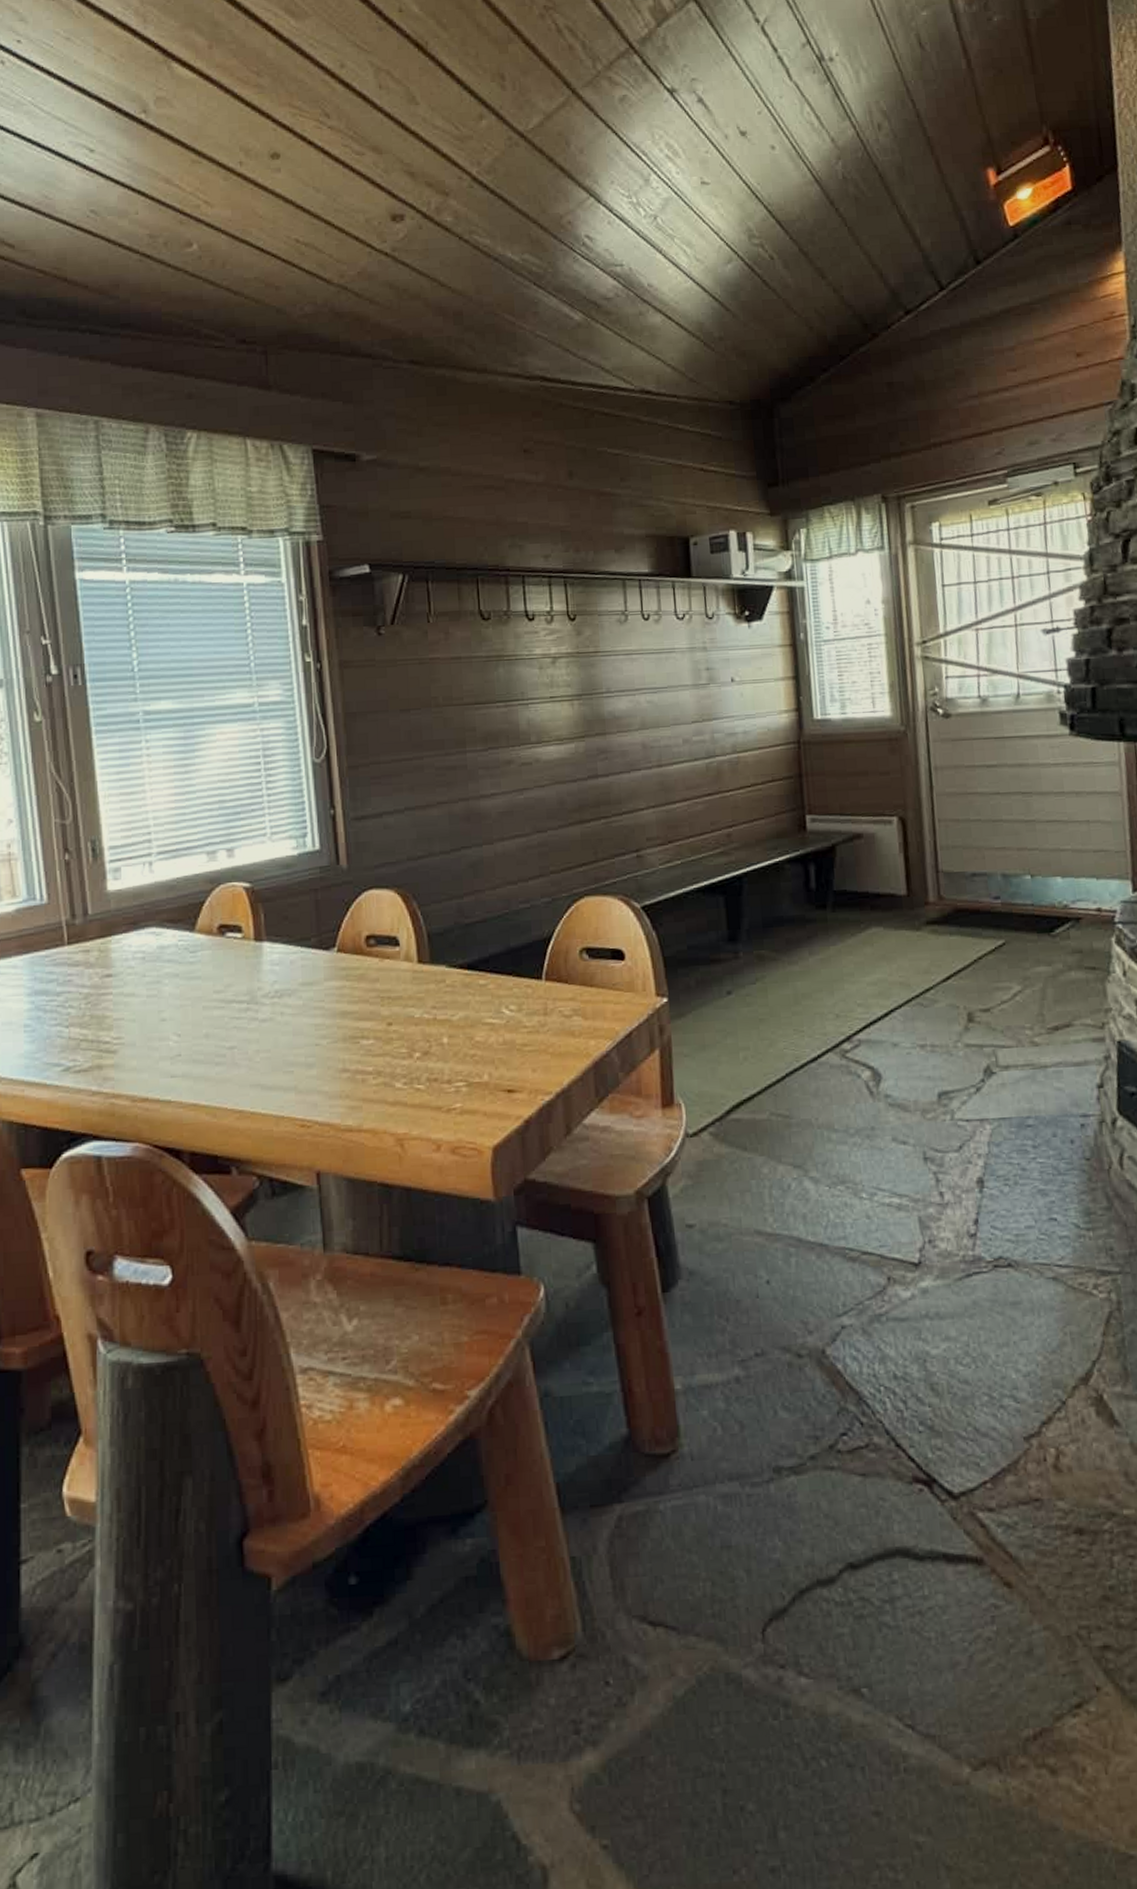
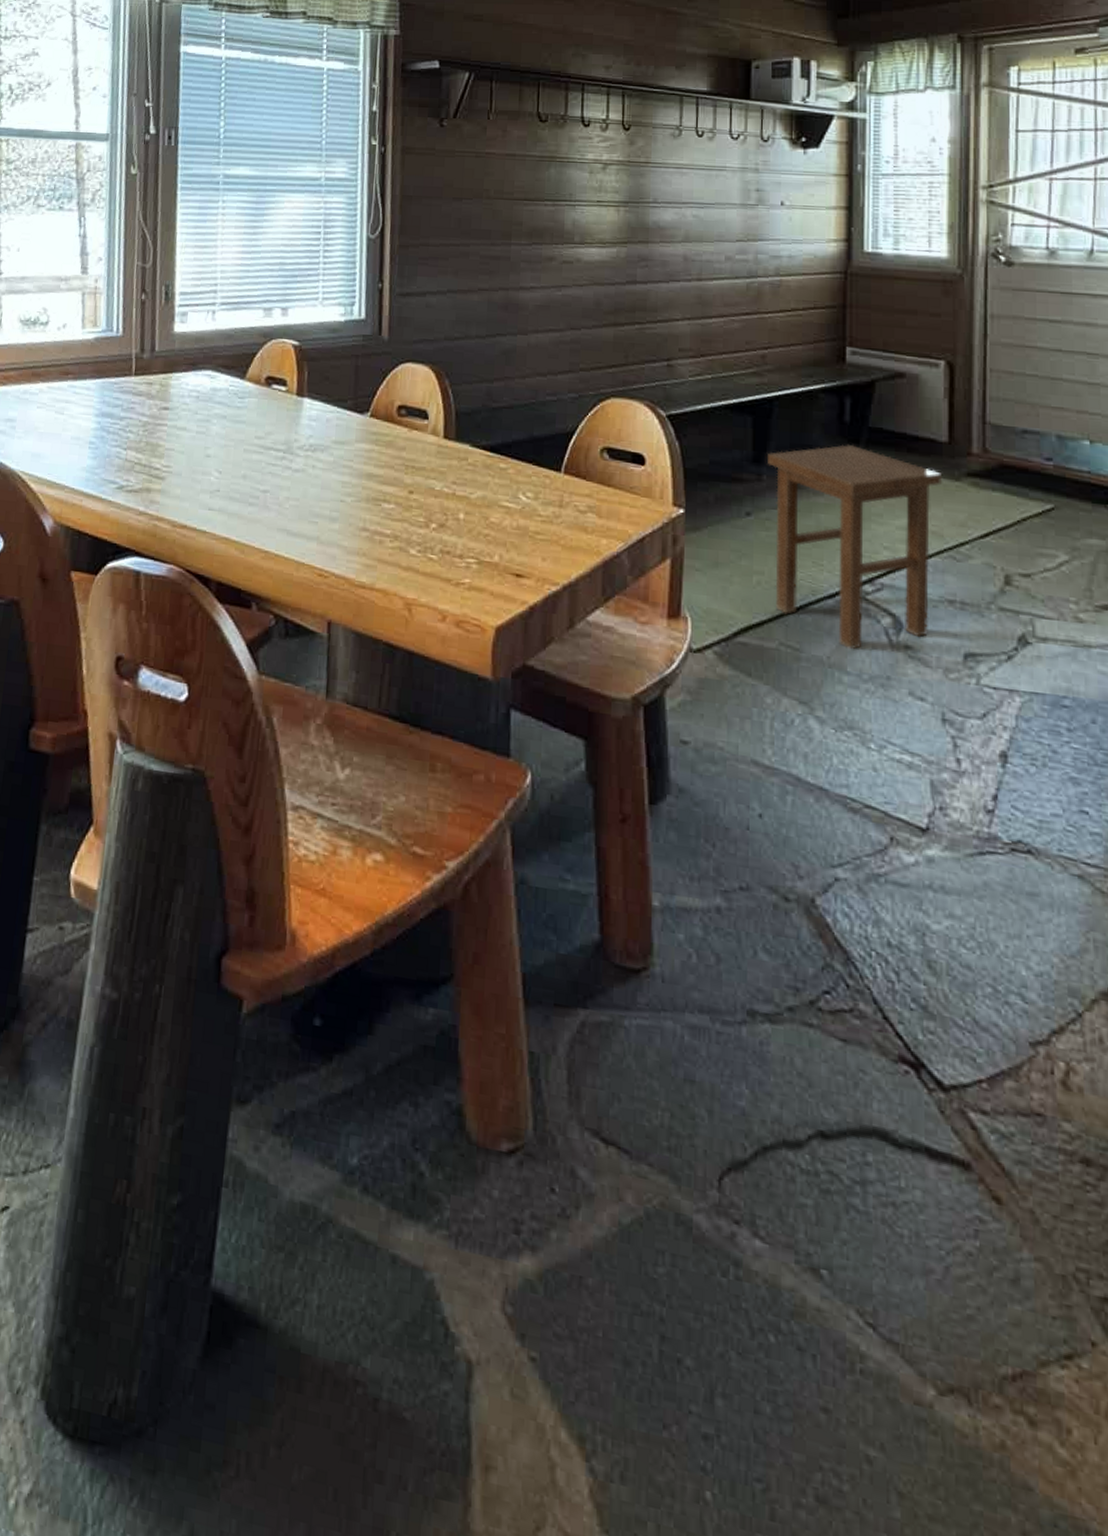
stool: none [742,910,905,1108] -> present [768,444,943,650]

